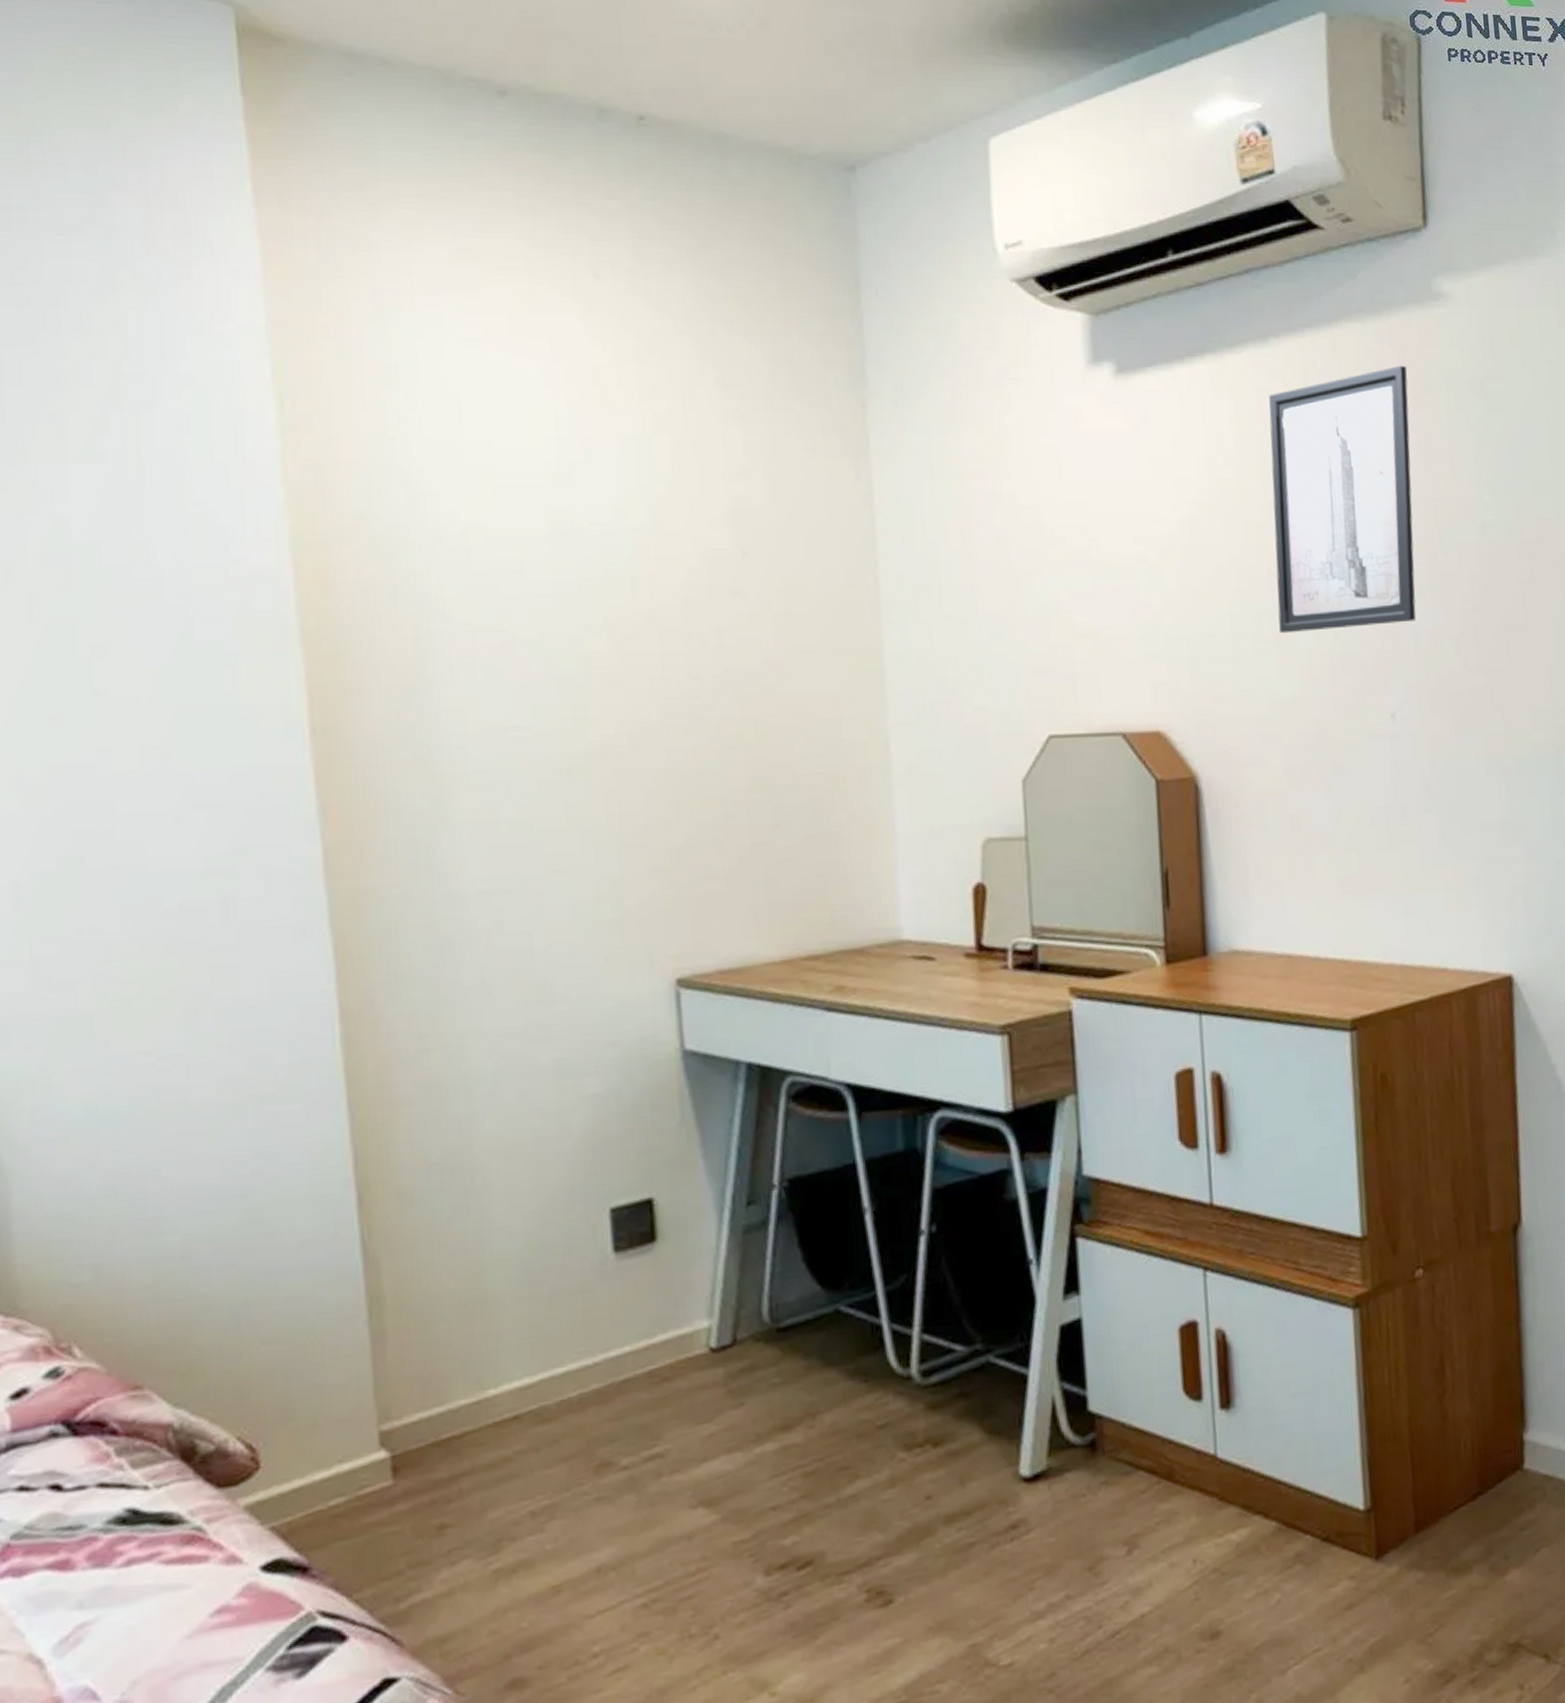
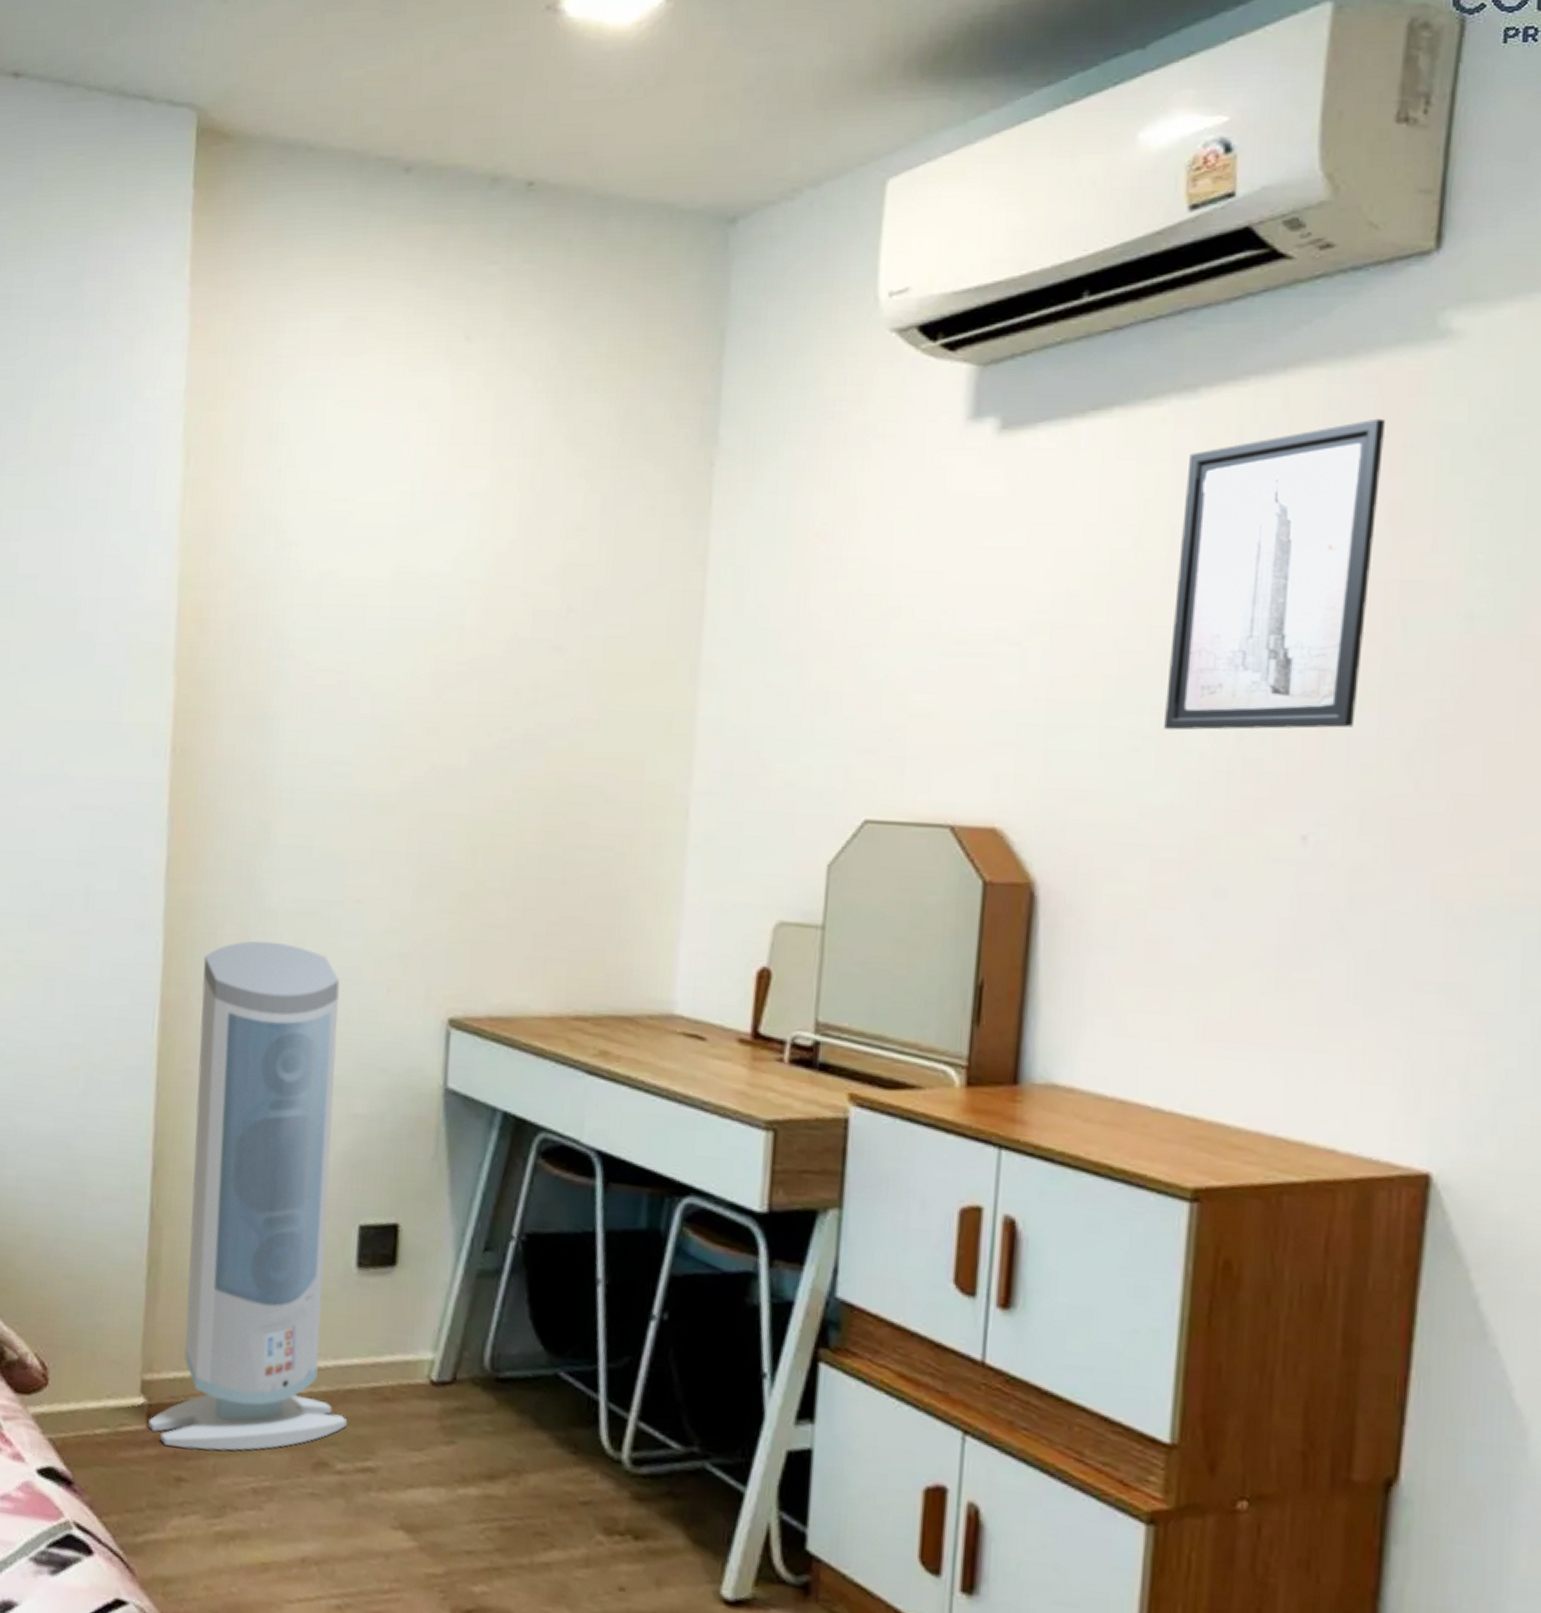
air purifier: none [386,927,628,1495] -> present [148,940,348,1451]

